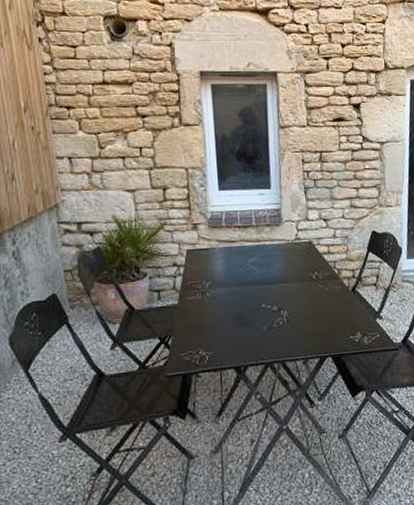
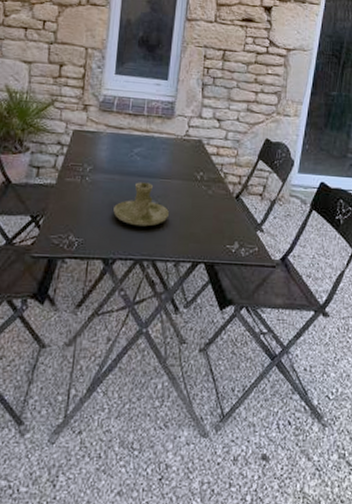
candle holder: none [238,289,291,332] -> present [113,182,169,227]

